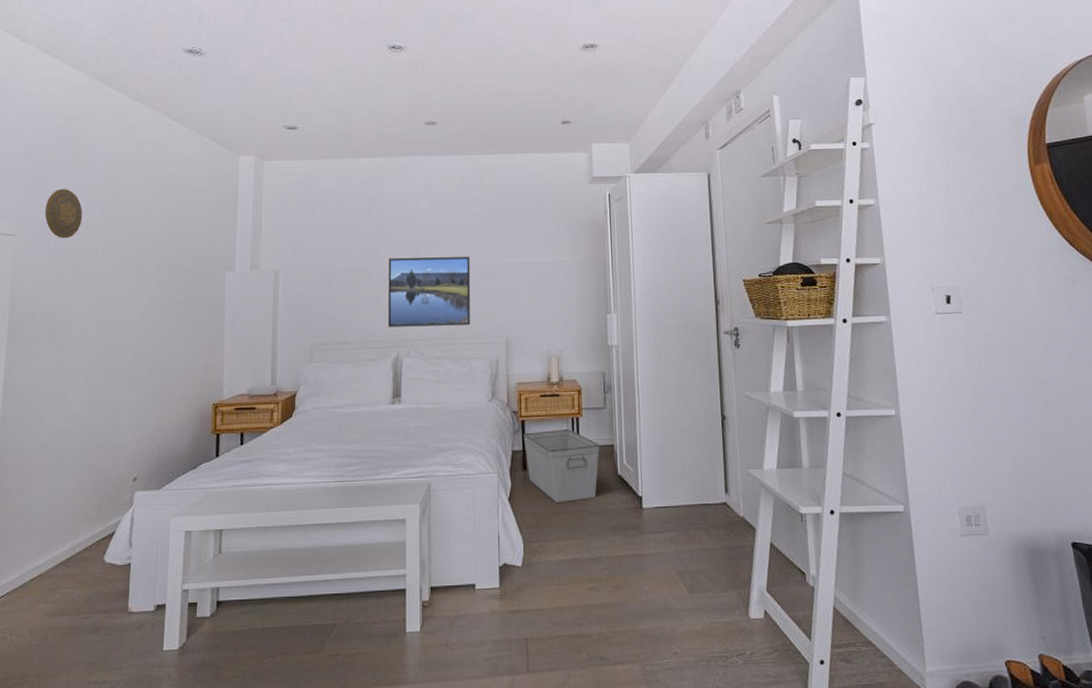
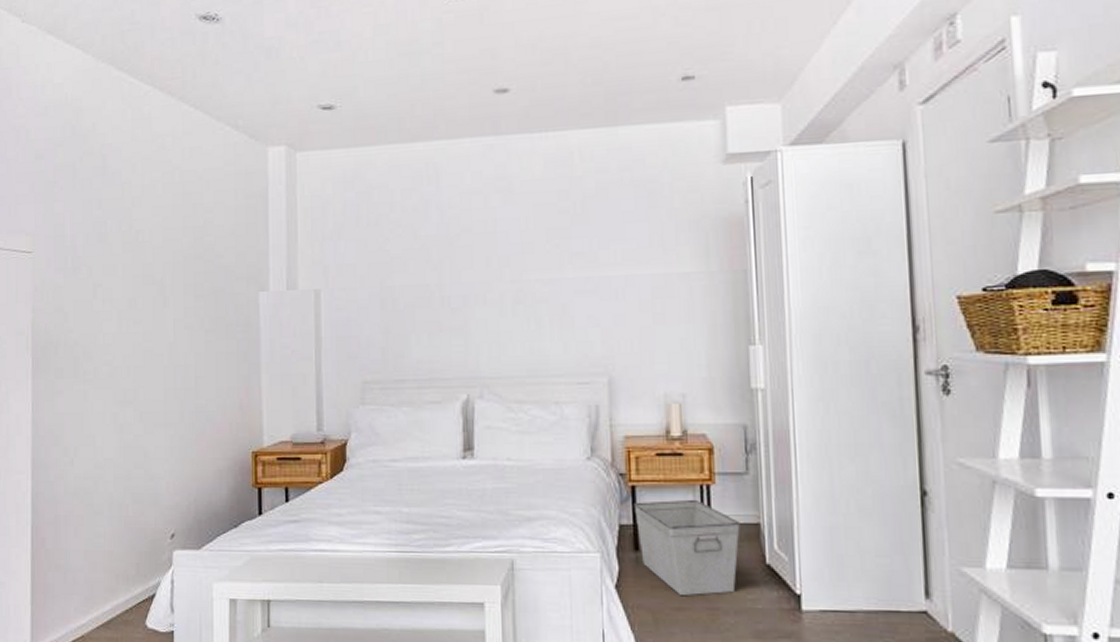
decorative plate: present [44,188,83,239] -> none [60,195,100,256]
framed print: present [388,256,471,328] -> none [453,268,561,362]

